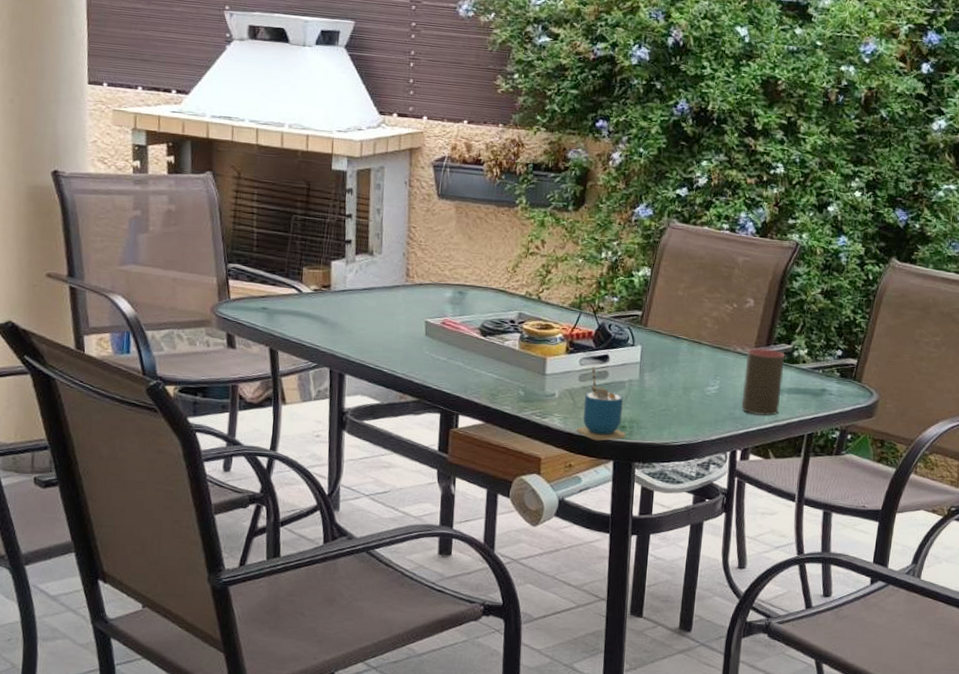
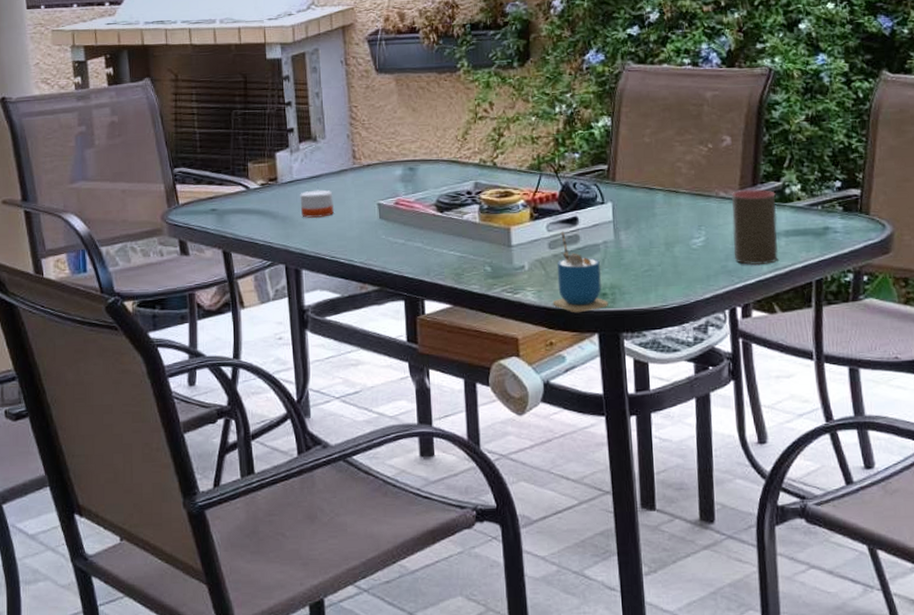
candle: none [350,295,384,329] -> present [300,182,335,219]

